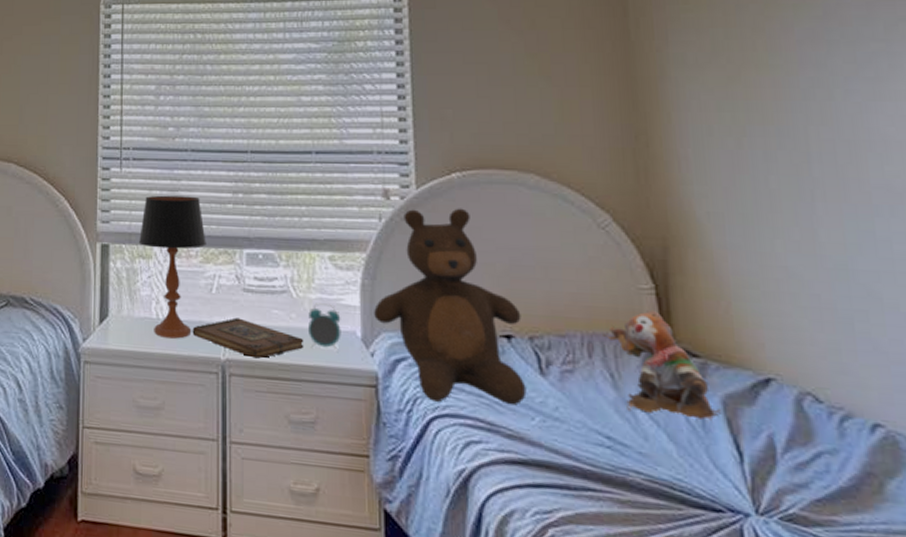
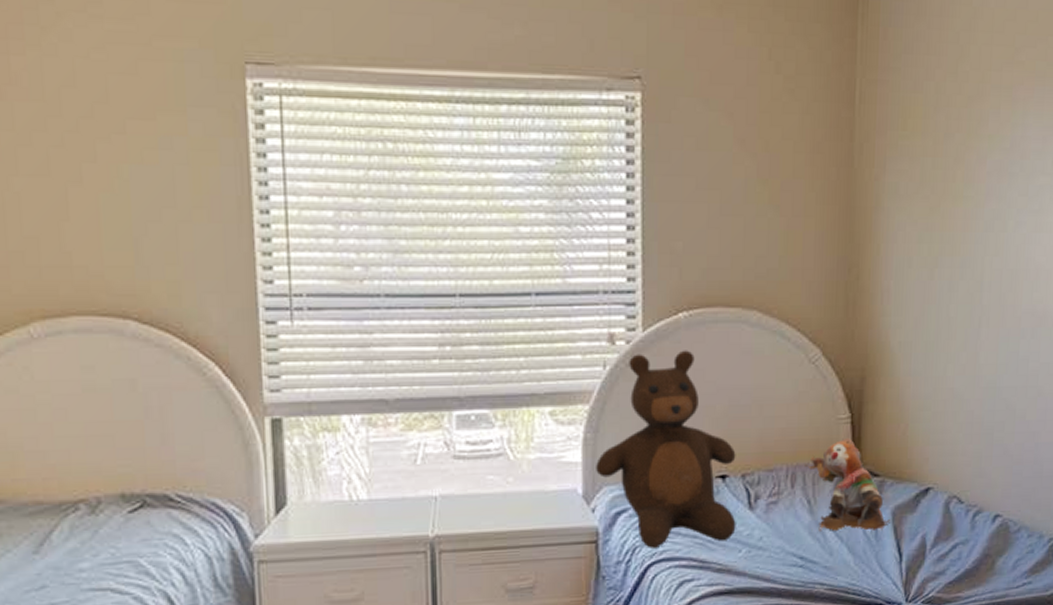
table lamp: present [138,195,206,339] -> none [320,352,408,521]
book: present [192,317,304,360] -> none [394,488,523,532]
alarm clock: present [307,303,341,352] -> none [525,463,562,513]

